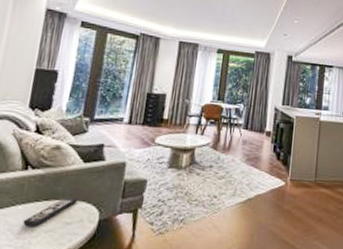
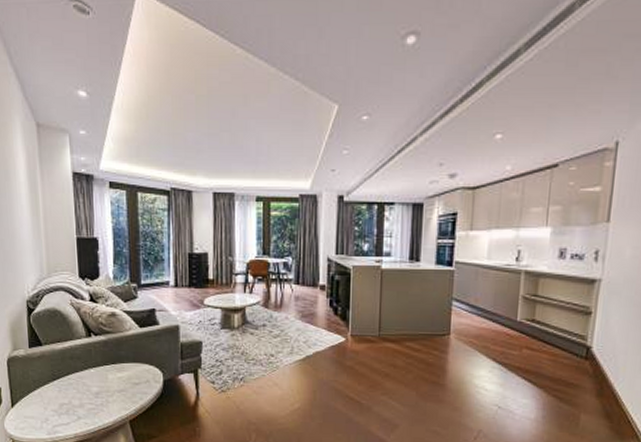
remote control: present [23,196,79,227] -> none [97,360,142,388]

